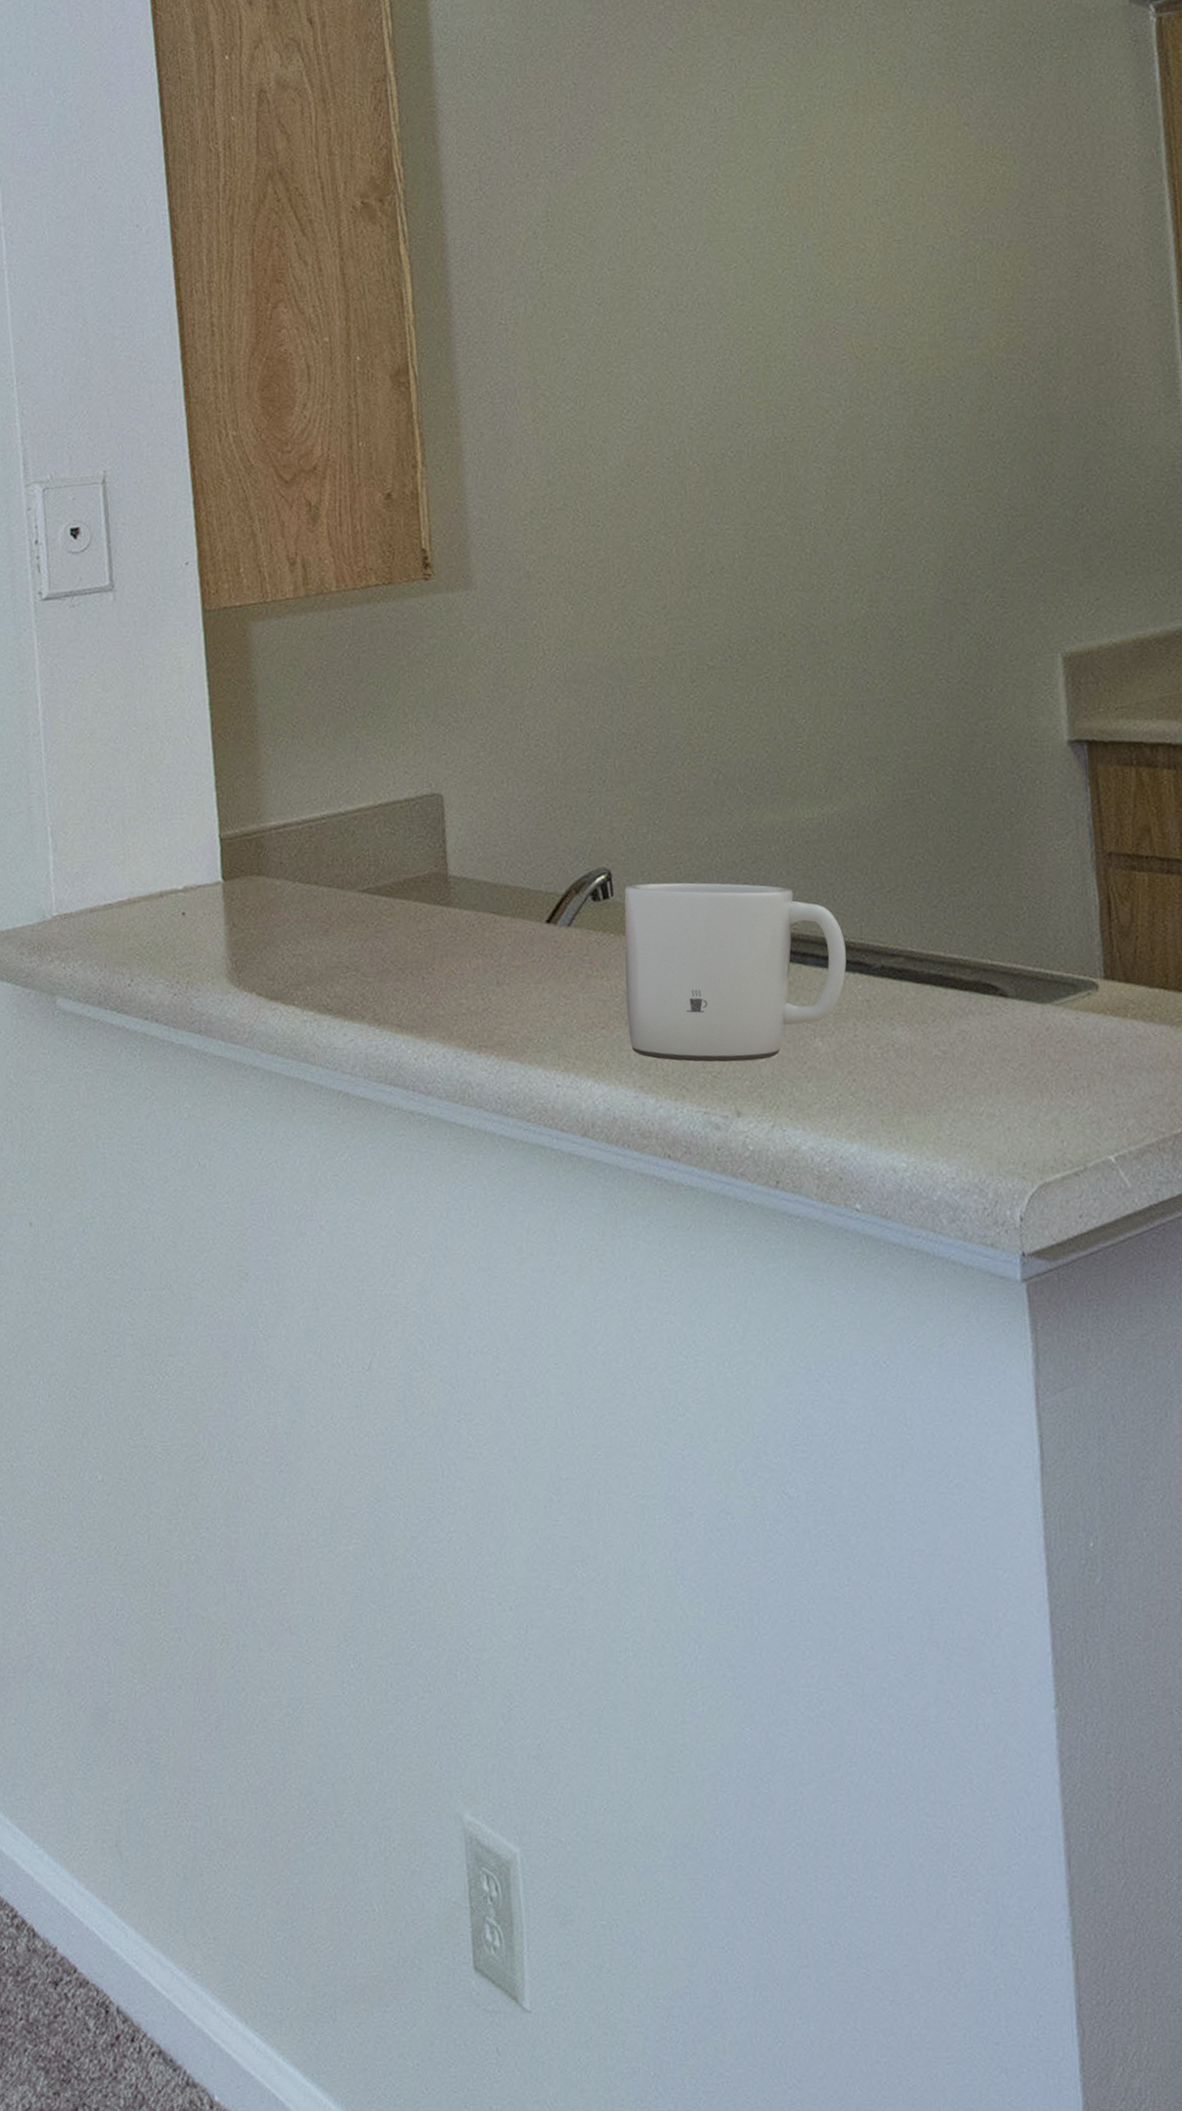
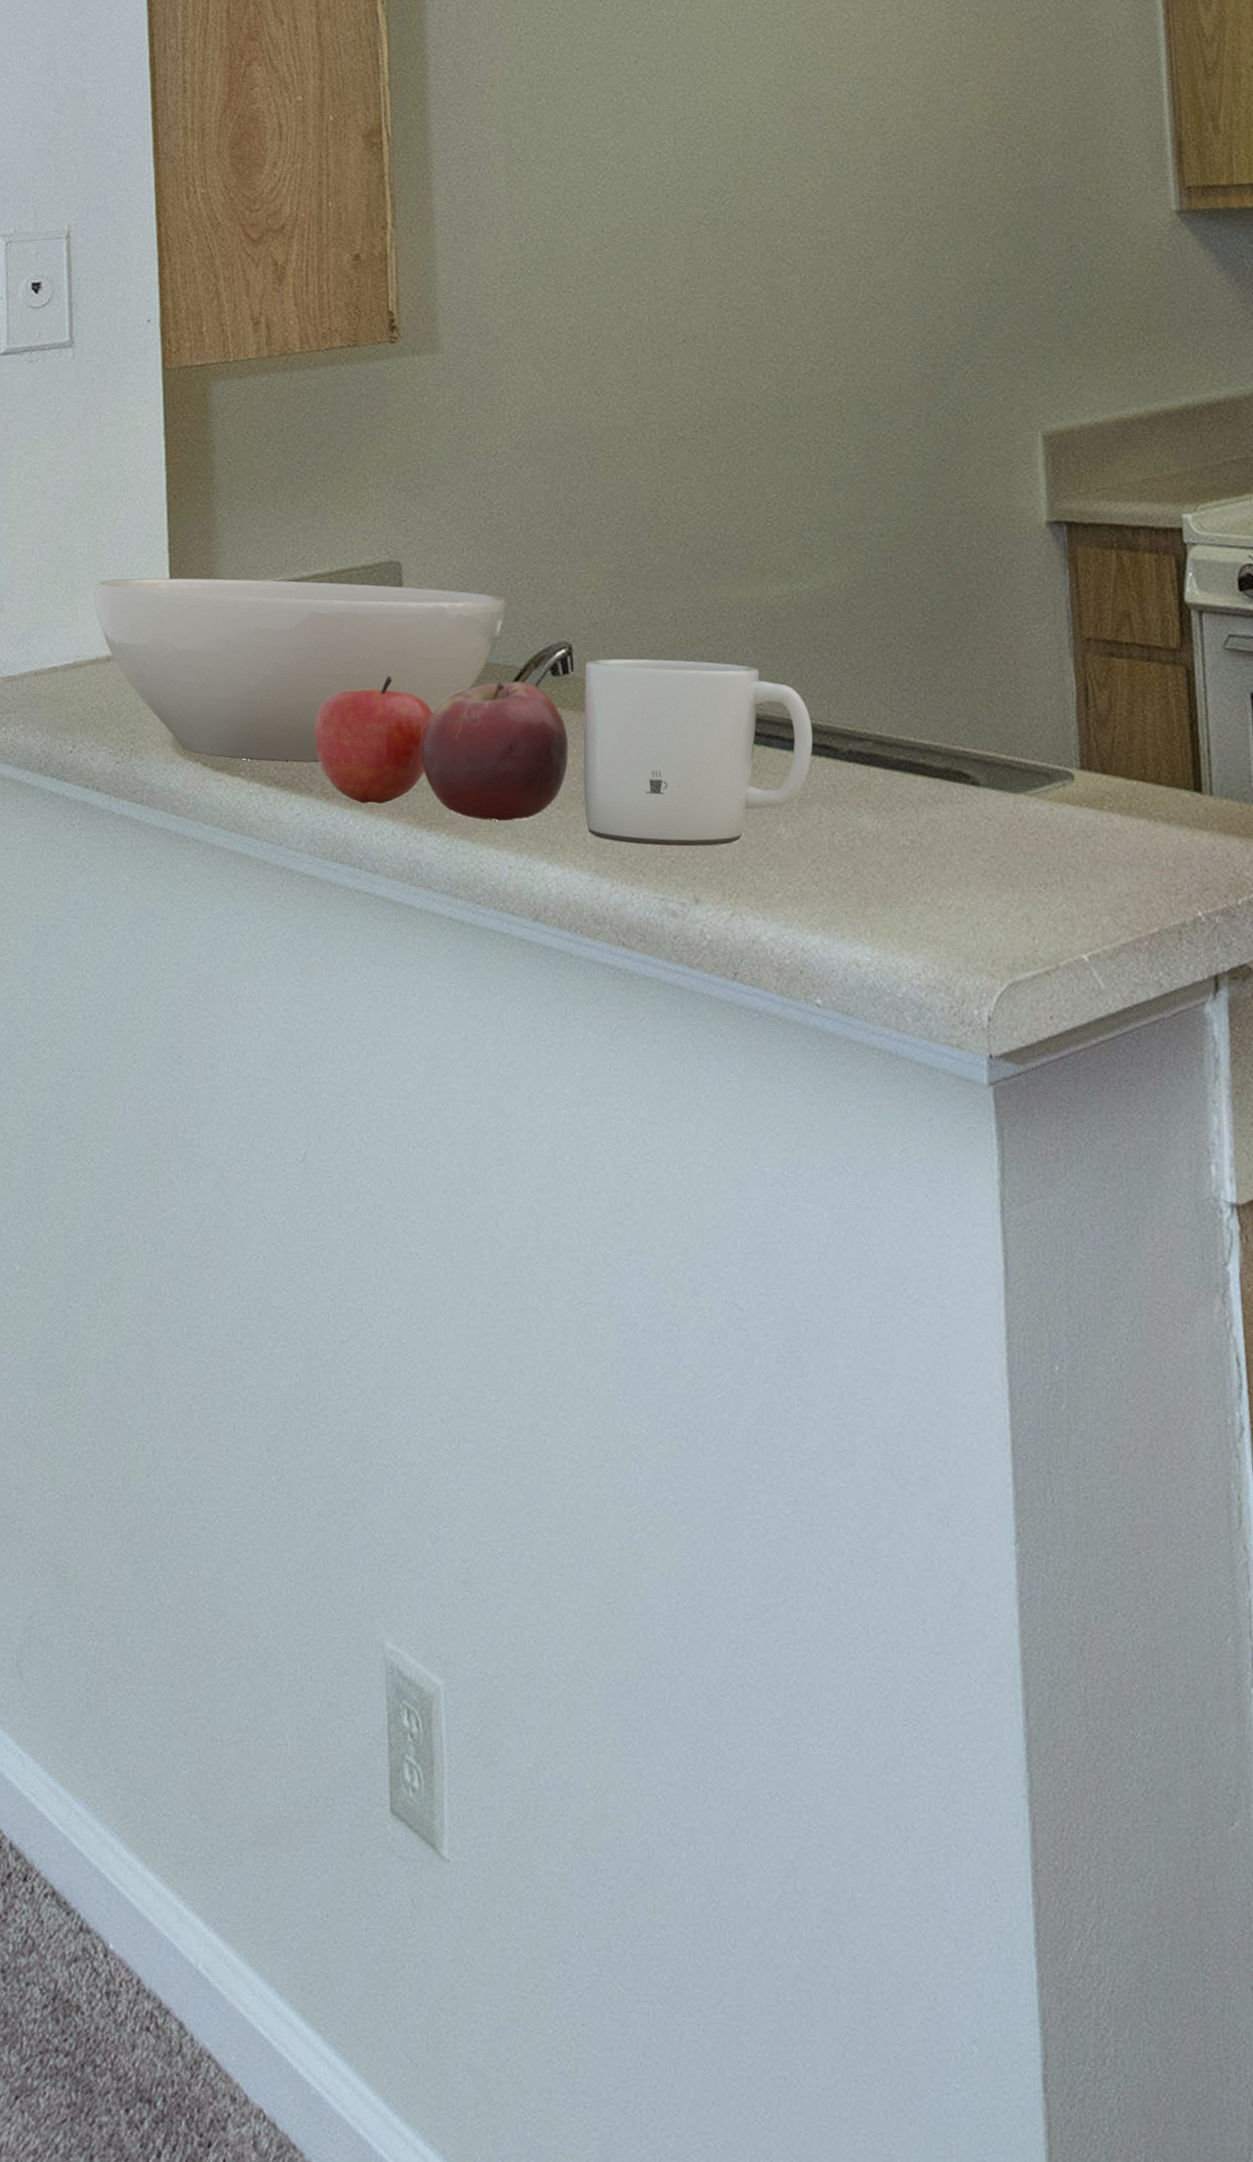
bowl: none [144,814,547,991] -> present [94,578,507,763]
fruit: none [364,905,479,1028] -> present [315,676,433,804]
fruit: none [466,906,611,1042] -> present [419,681,569,821]

